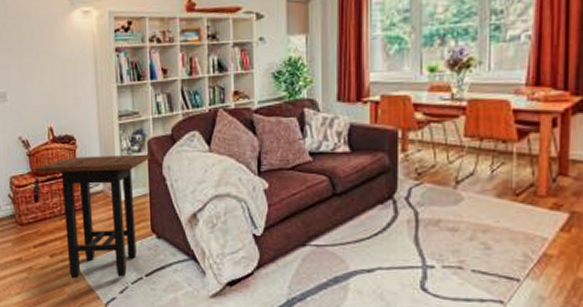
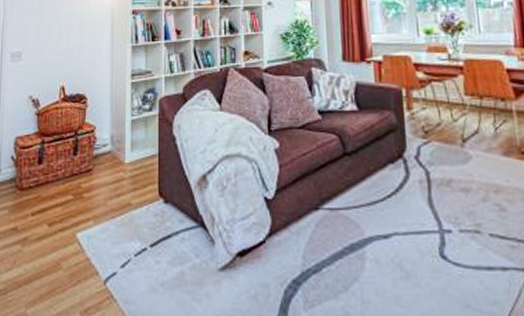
side table: present [35,154,149,279] -> none [42,113,160,251]

